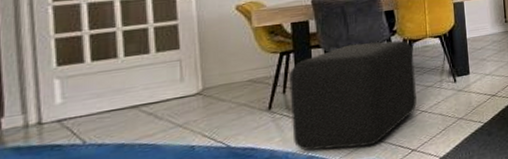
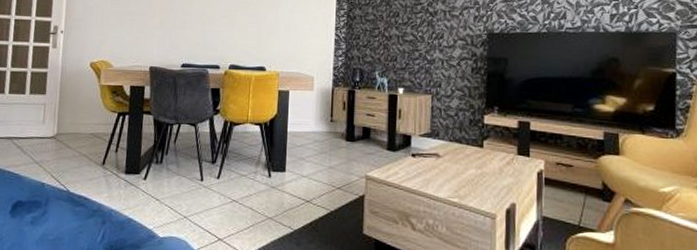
cube: present [289,40,417,151] -> none [118,116,233,224]

